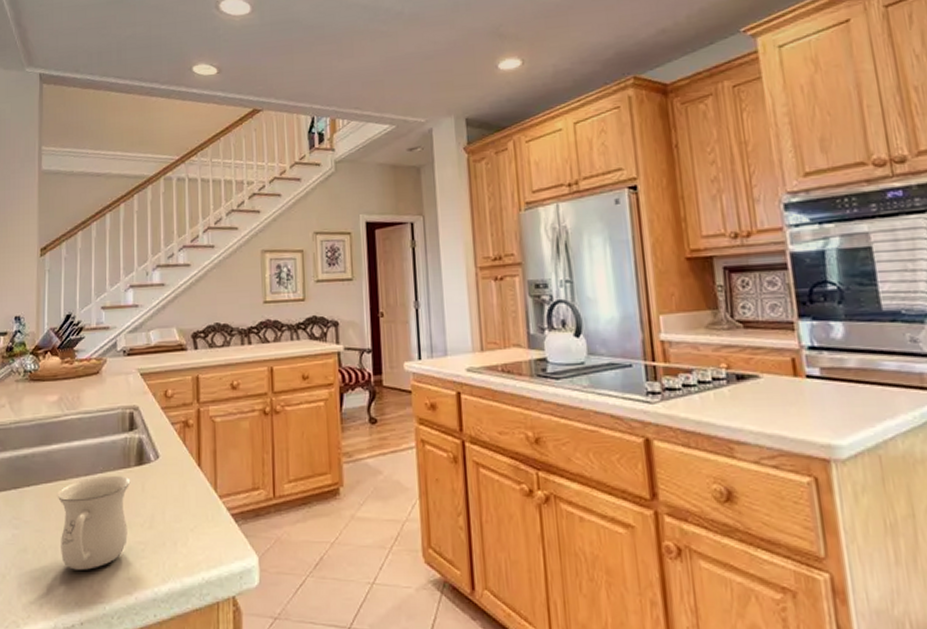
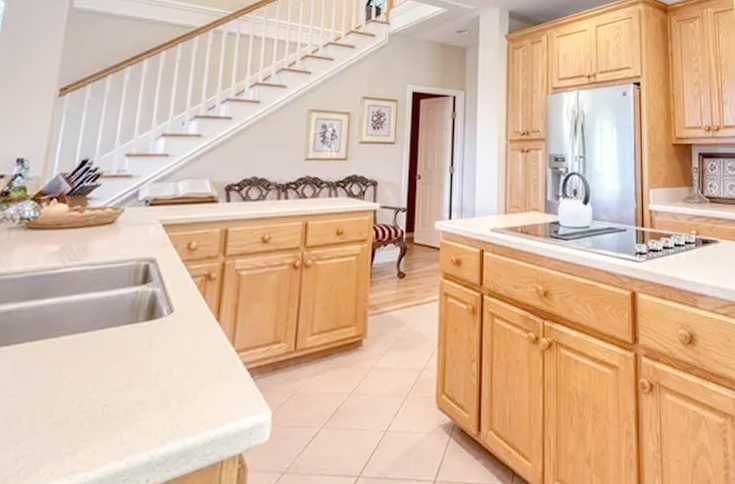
mug: present [57,475,131,570] -> none [39,331,137,437]

